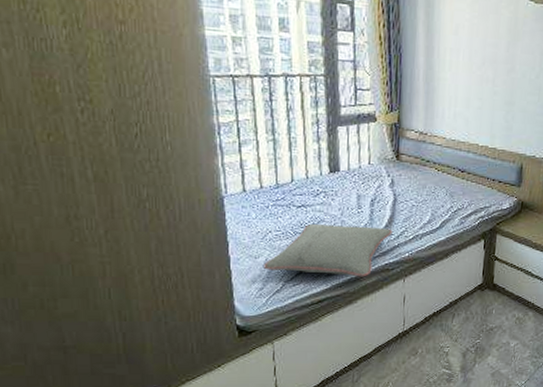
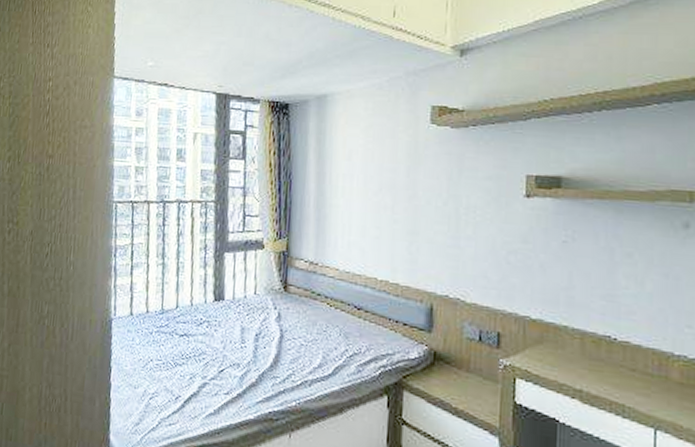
pillow: present [264,223,393,277] -> none [142,355,278,426]

